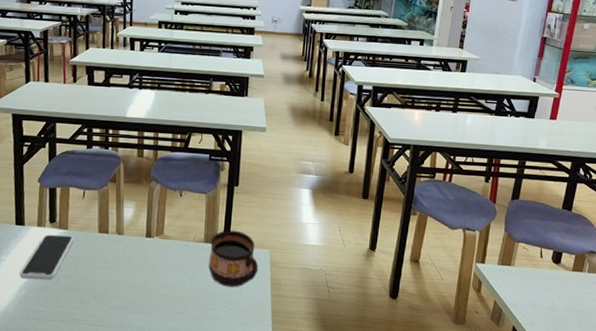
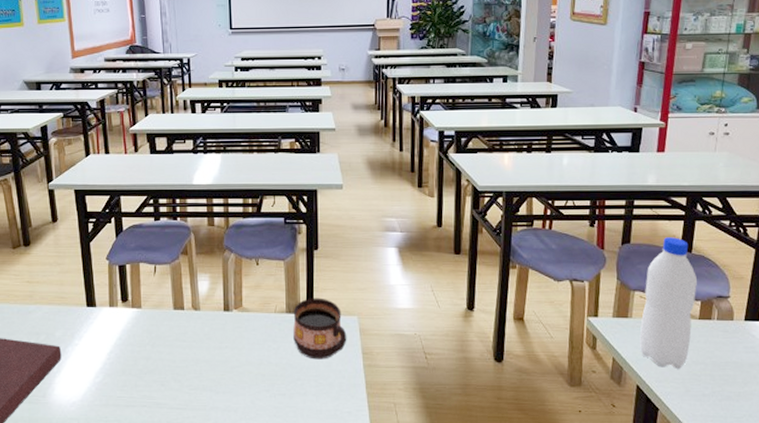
smartphone: present [19,234,74,280] -> none [95,314,149,364]
water bottle: none [519,196,574,314] -> present [639,237,697,369]

